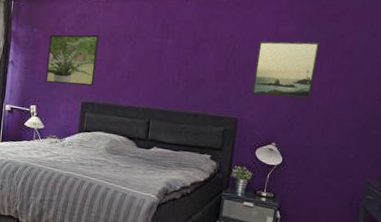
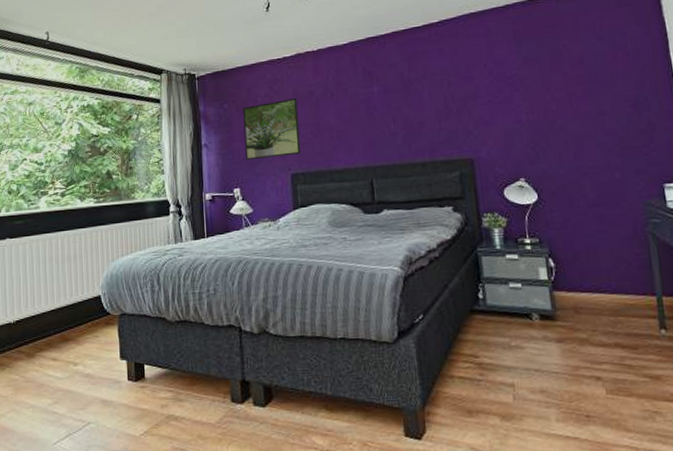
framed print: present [251,41,319,99] -> none [475,58,550,128]

